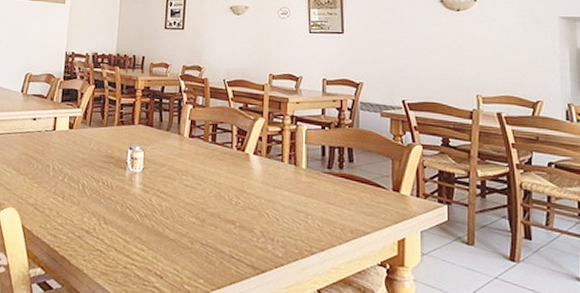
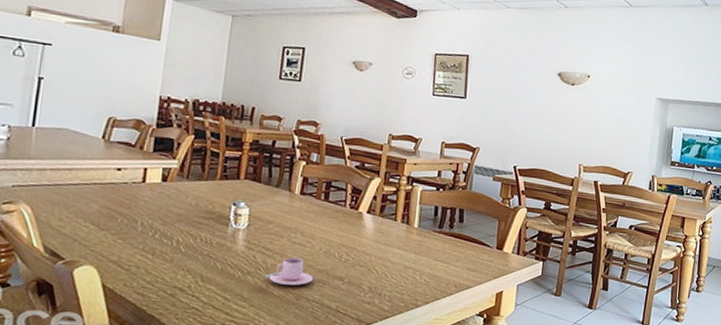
teacup: none [160,200,206,229] -> present [264,257,314,286]

